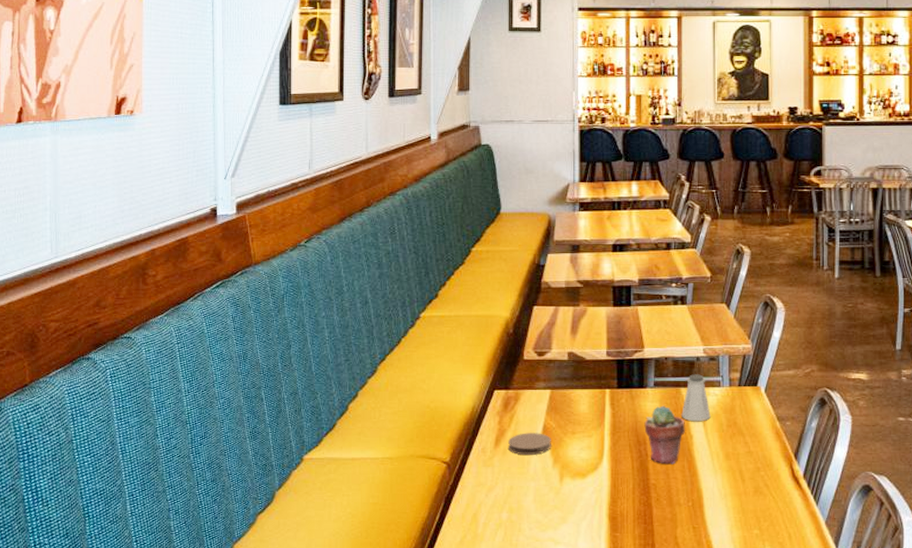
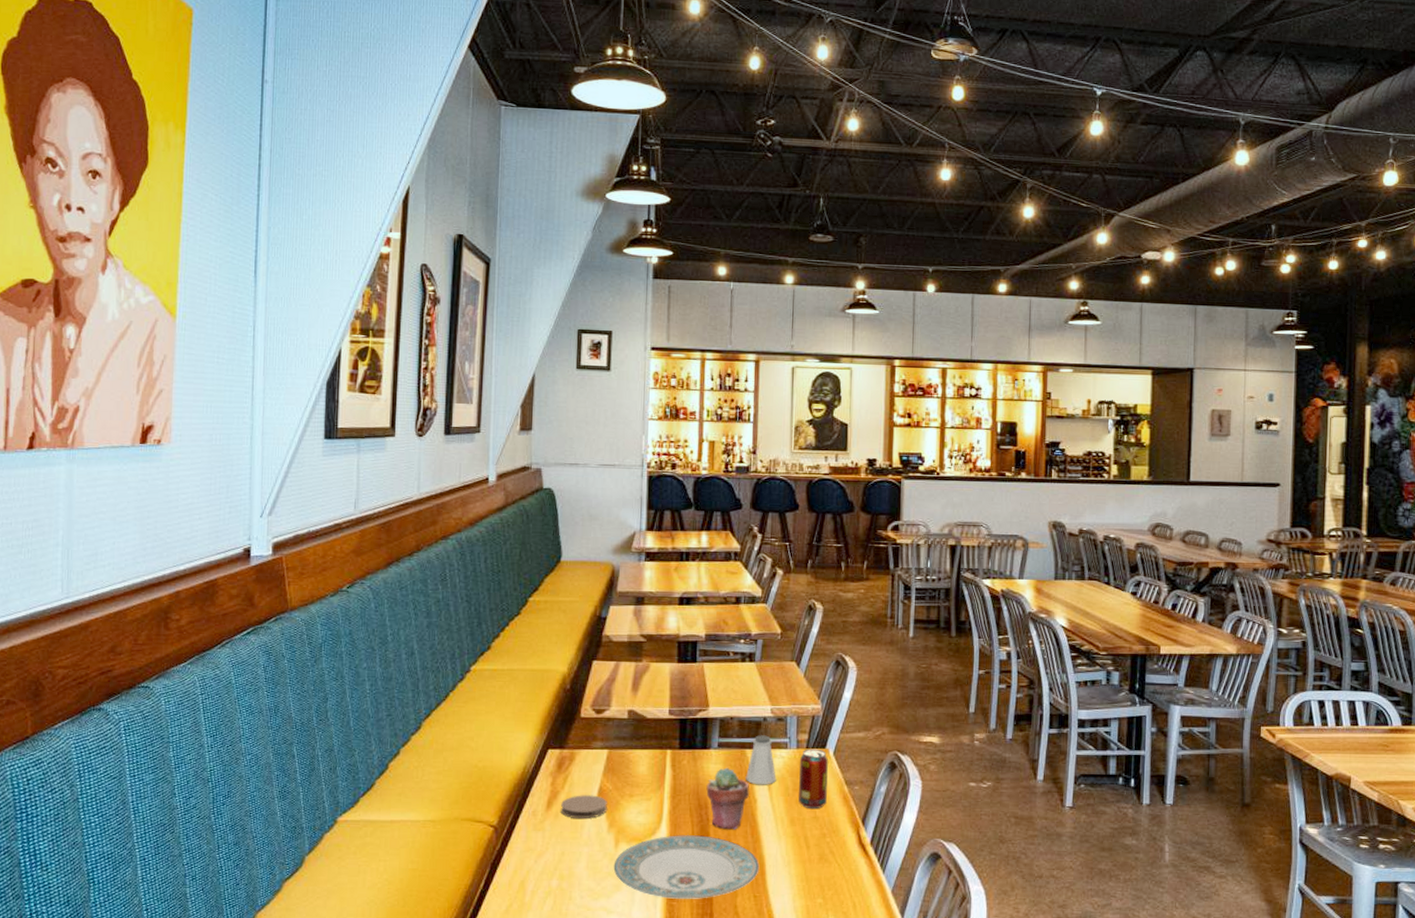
plate: none [559,470,697,530] -> present [613,835,760,899]
beverage can: none [733,386,760,445] -> present [799,748,828,810]

